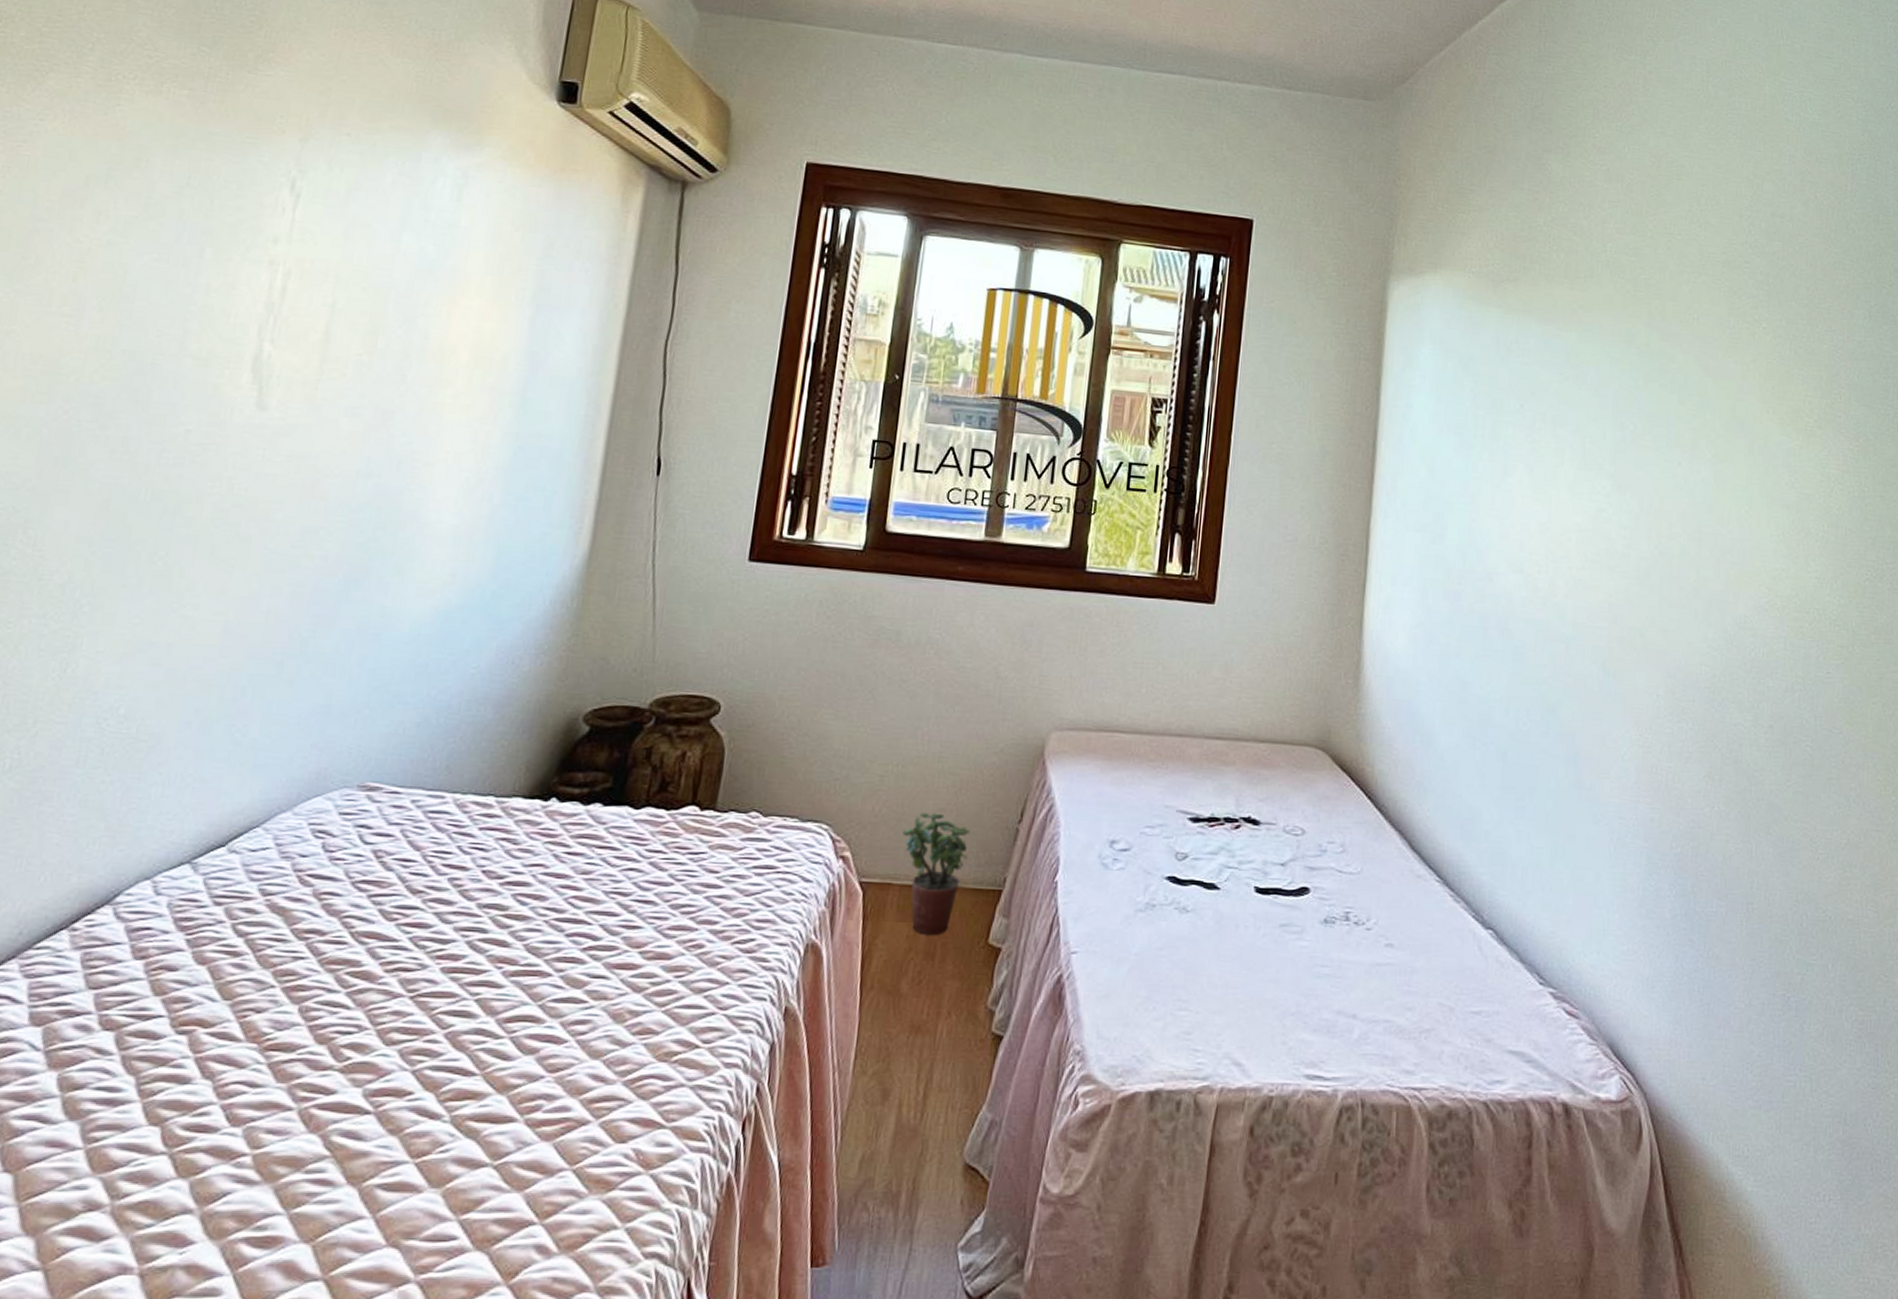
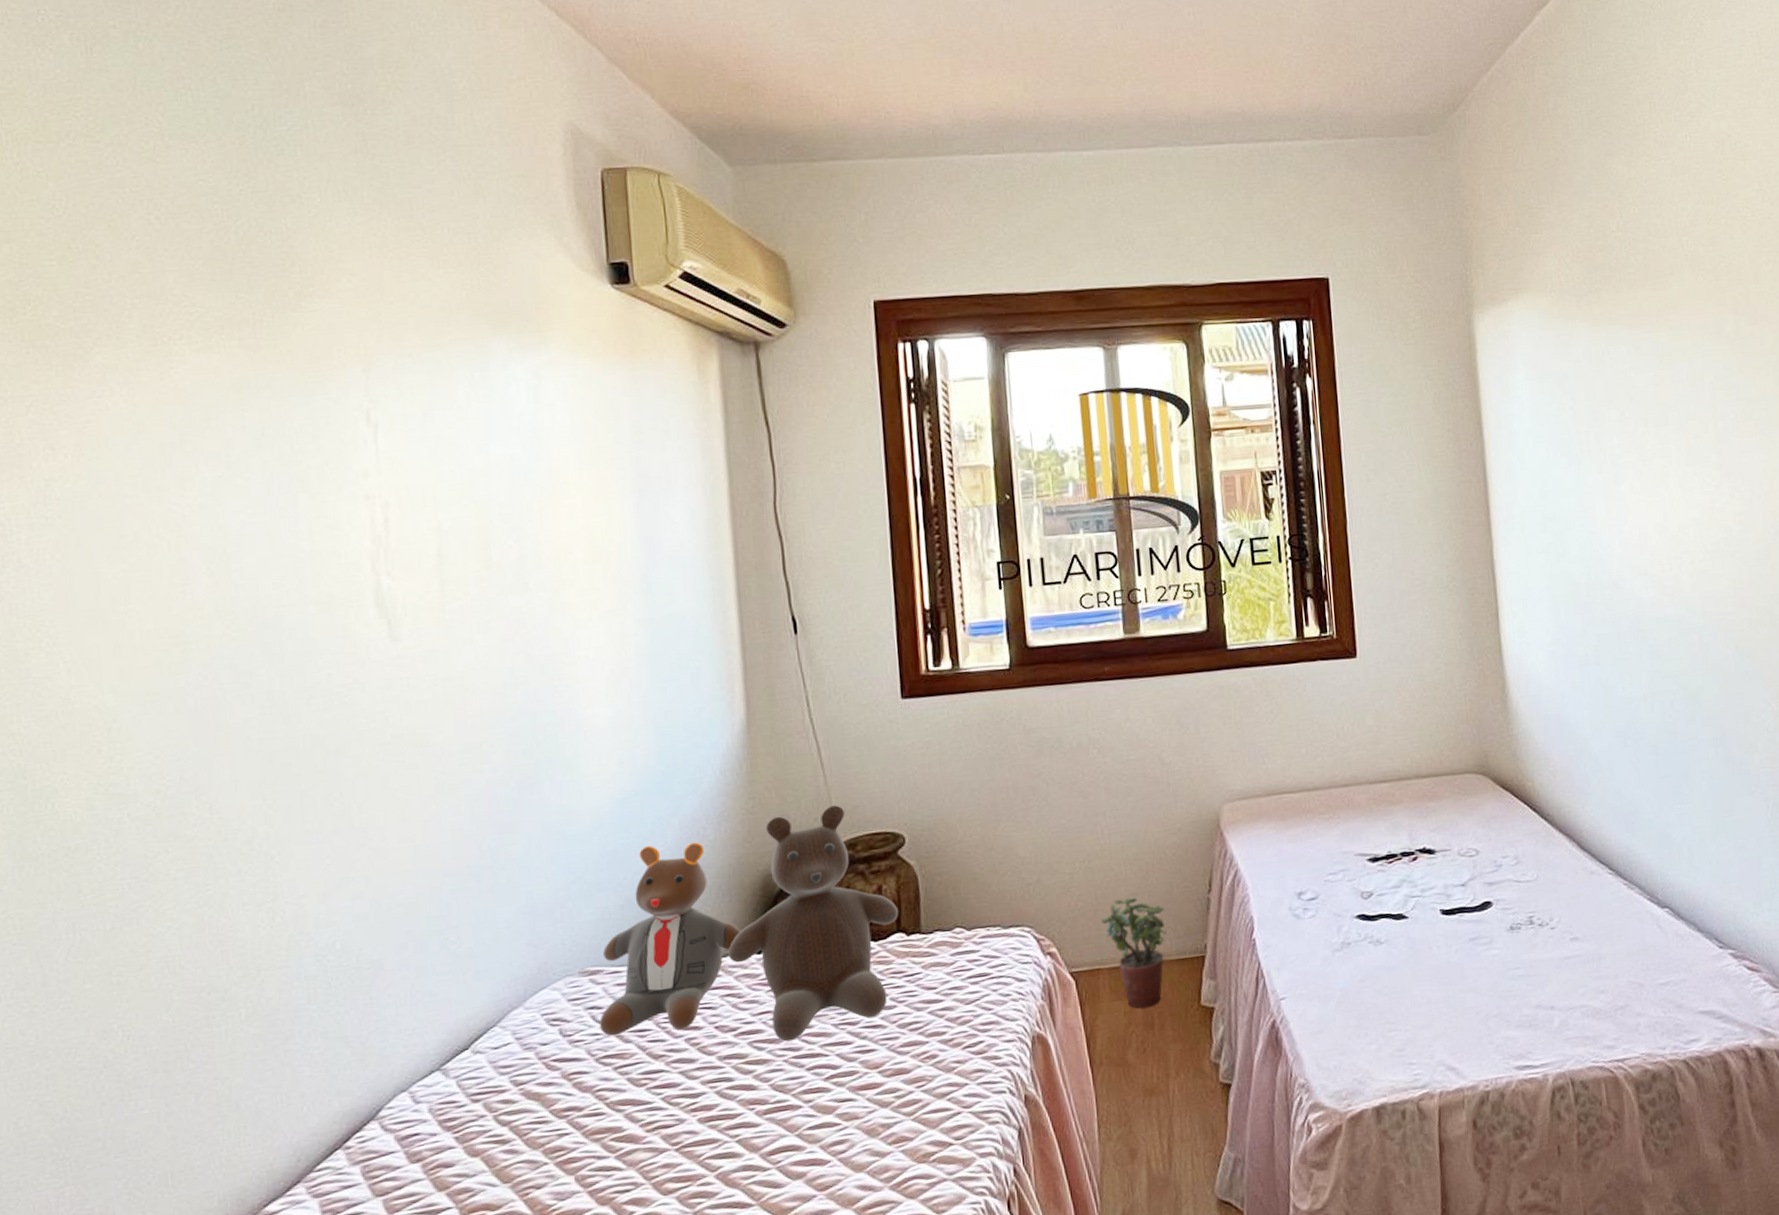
teddy bear: none [364,665,534,867] -> present [599,842,742,1037]
teddy bear: none [514,658,698,901] -> present [728,805,899,1042]

